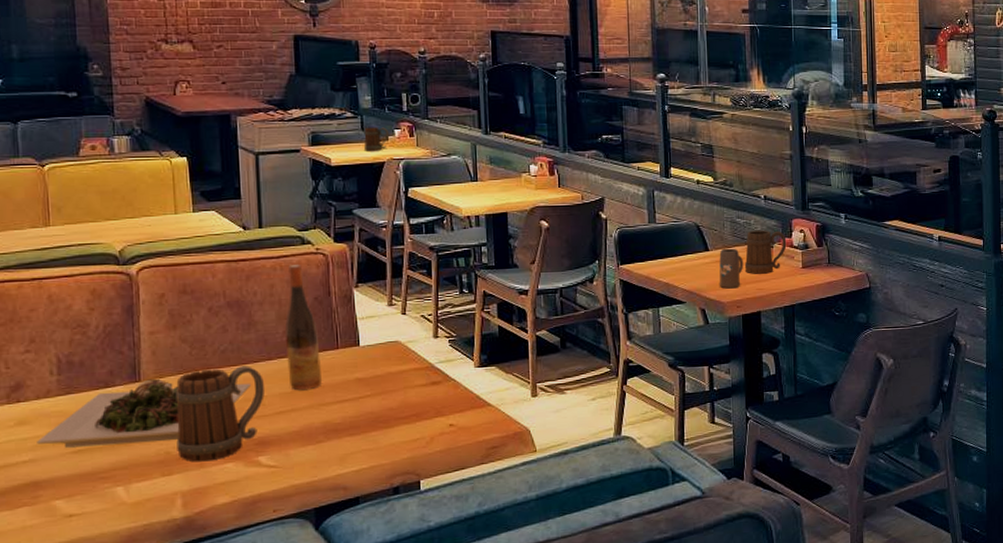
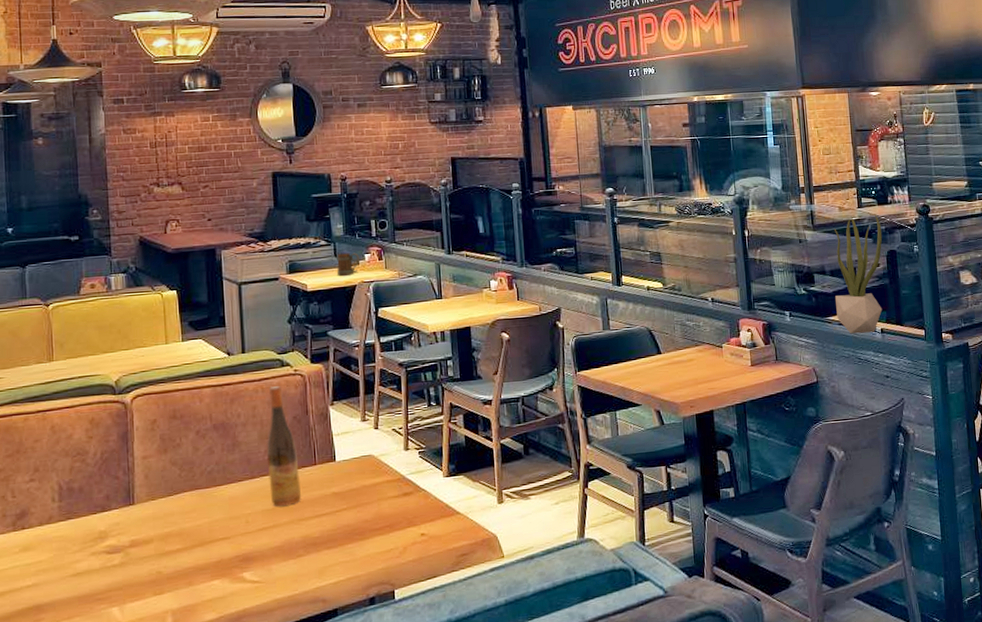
salad: present [37,378,252,448] -> none [39,501,237,571]
beer mug: present [175,366,264,462] -> none [166,485,248,581]
beer mug: present [719,248,743,289] -> none [671,350,695,390]
beer mug: present [744,230,787,274] -> none [696,331,735,375]
potted plant: none [893,116,946,240] -> present [834,213,883,334]

